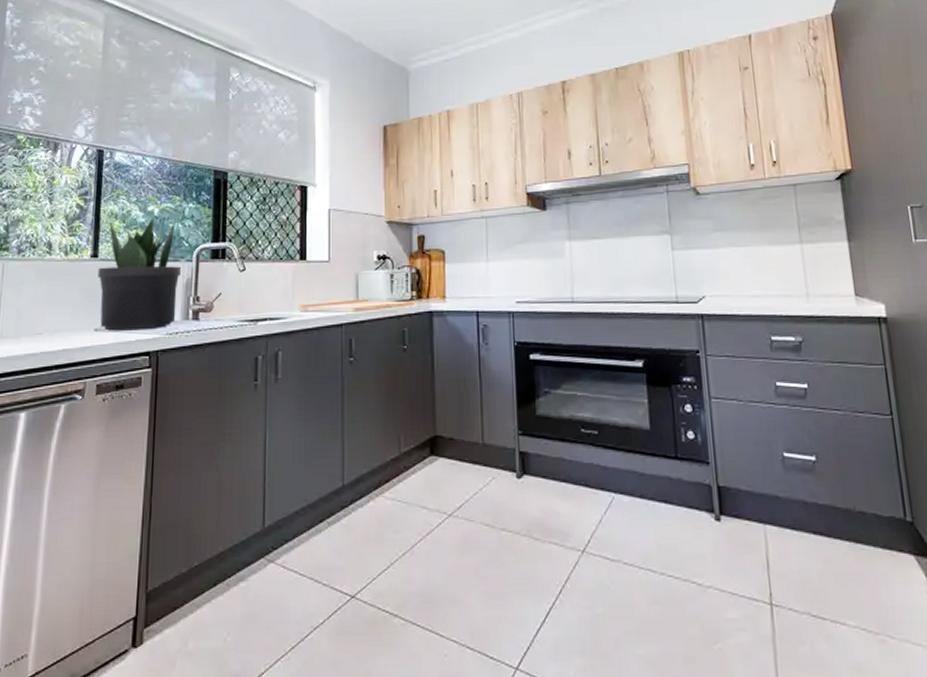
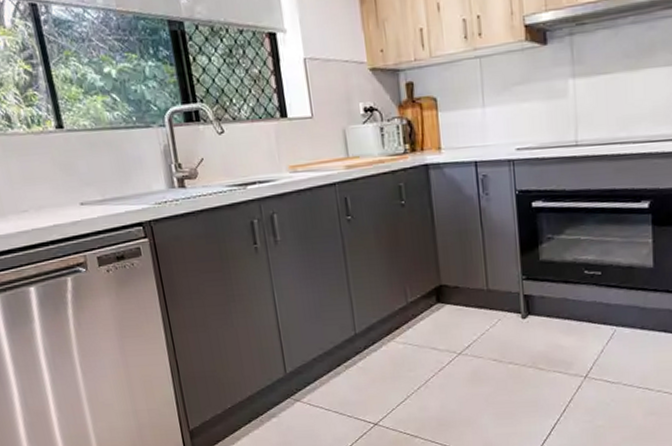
planter: present [98,218,181,331] -> none [64,81,161,204]

